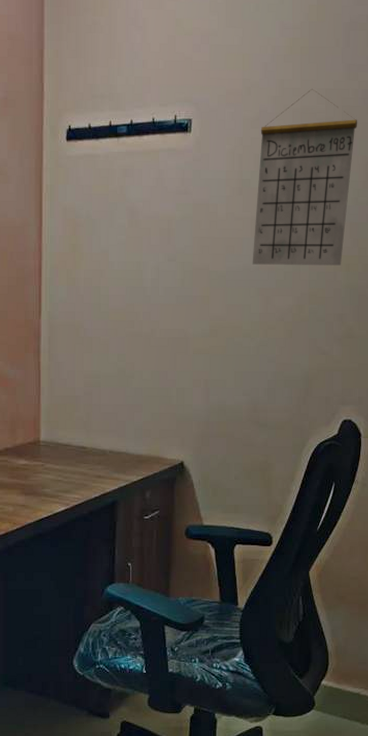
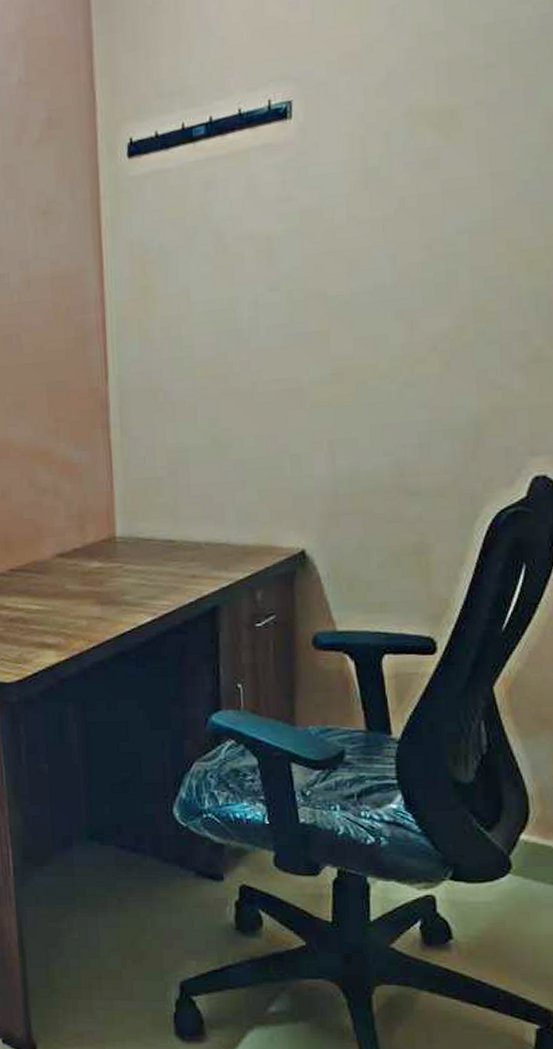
calendar: present [252,88,358,266] -> none [386,27,535,280]

